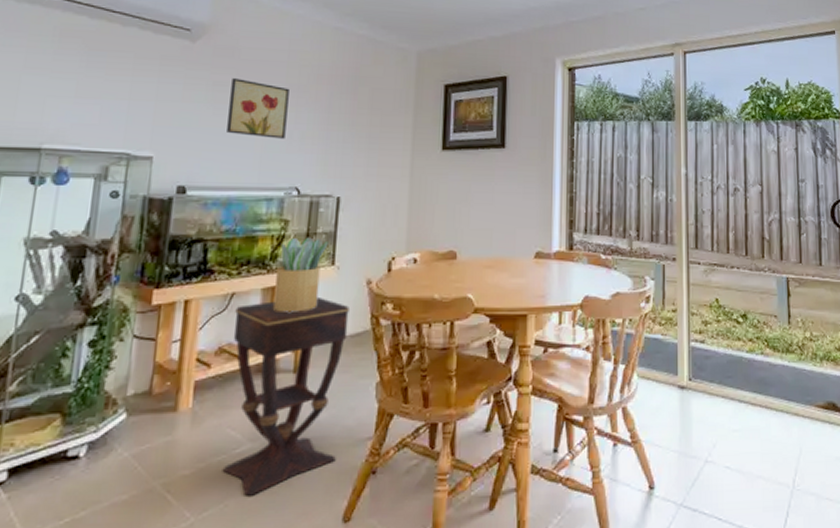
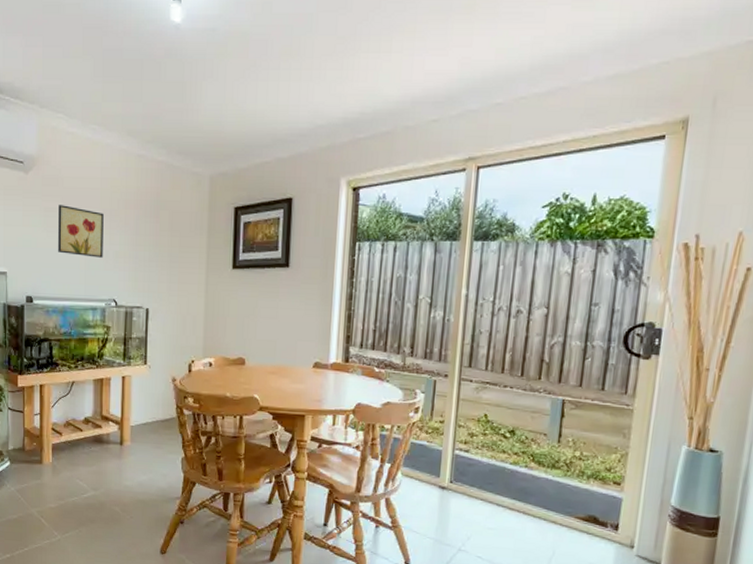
side table: present [222,296,351,496] -> none [75,388,161,527]
potted plant: present [273,237,329,312] -> none [103,340,141,400]

